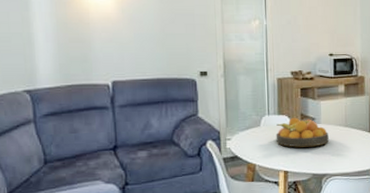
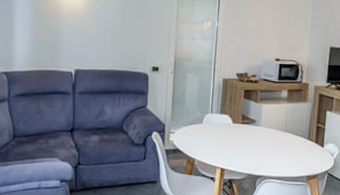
fruit bowl: present [276,117,329,148] -> none [216,117,267,148]

